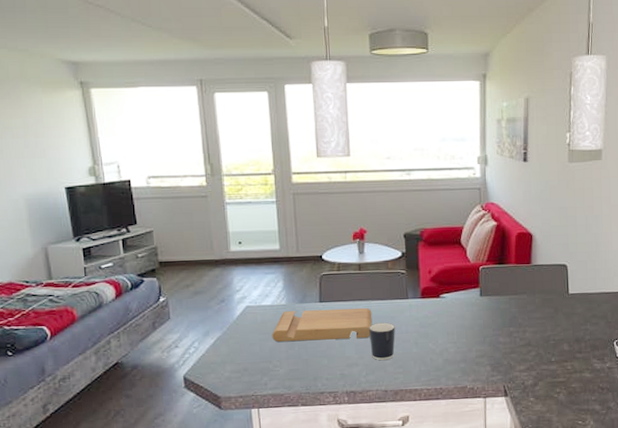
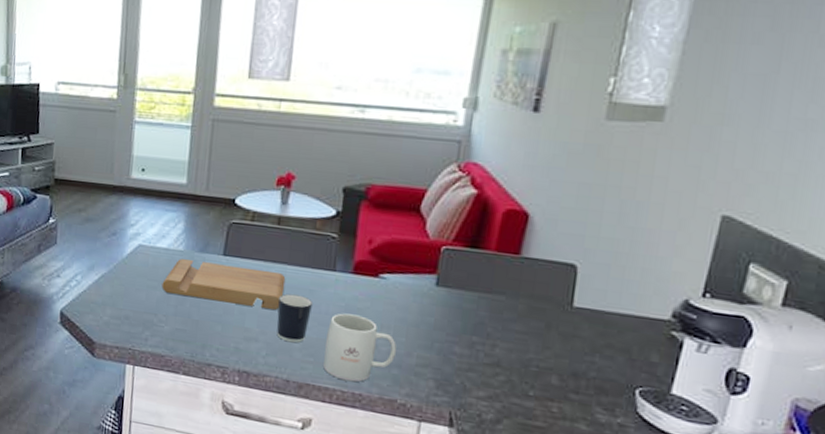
mug: none [409,329,462,381] -> present [323,313,397,383]

